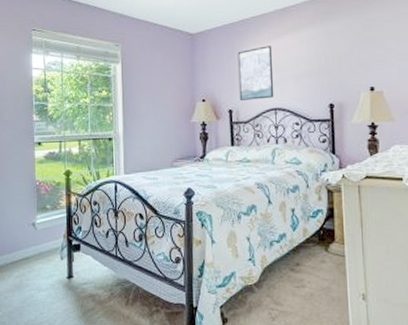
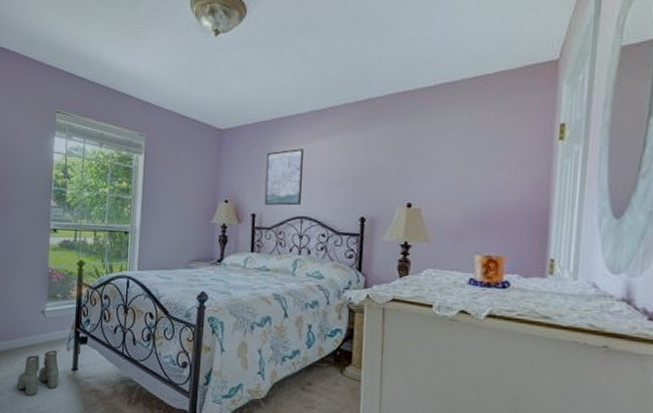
boots: none [13,260,55,309] -> present [17,350,60,396]

